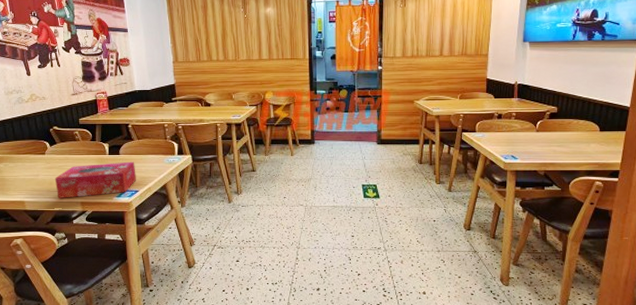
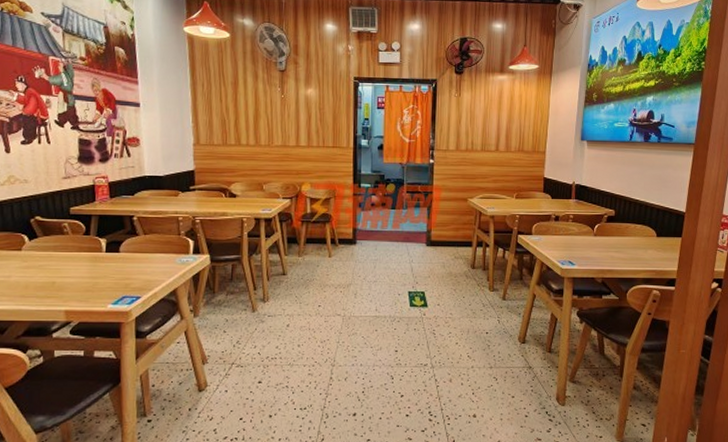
tissue box: present [54,161,136,198] -> none [32,261,139,306]

